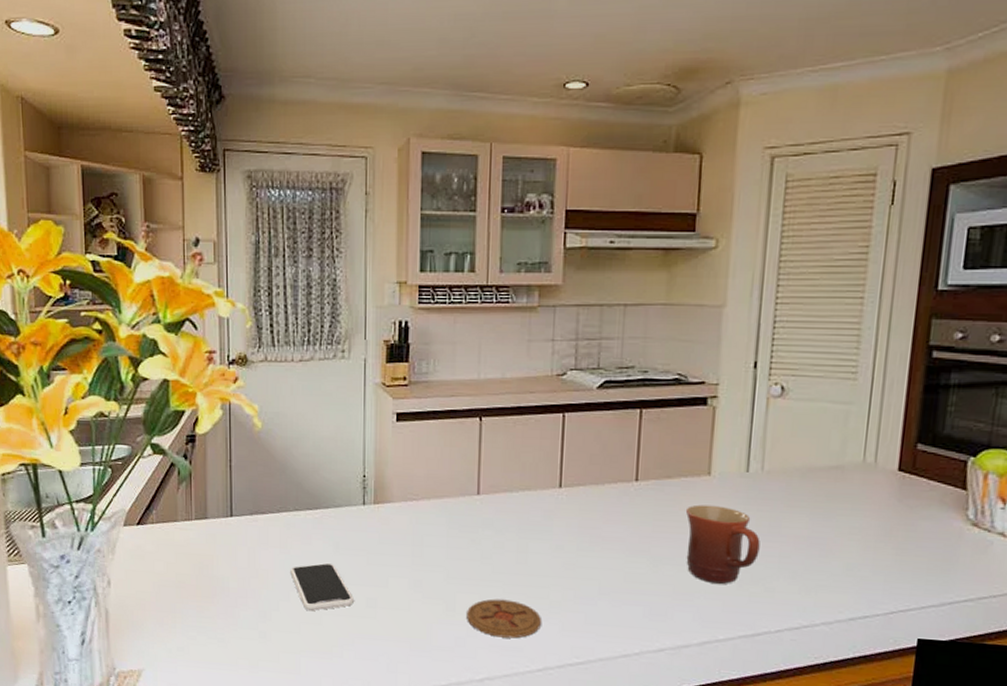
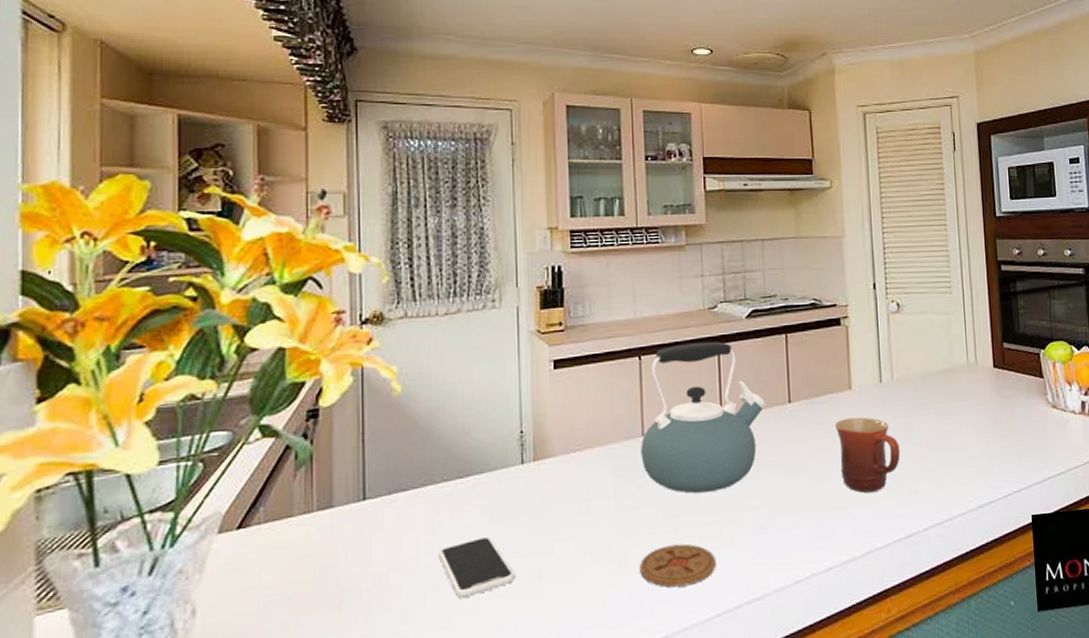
kettle: none [475,409,610,557] -> present [641,341,766,493]

